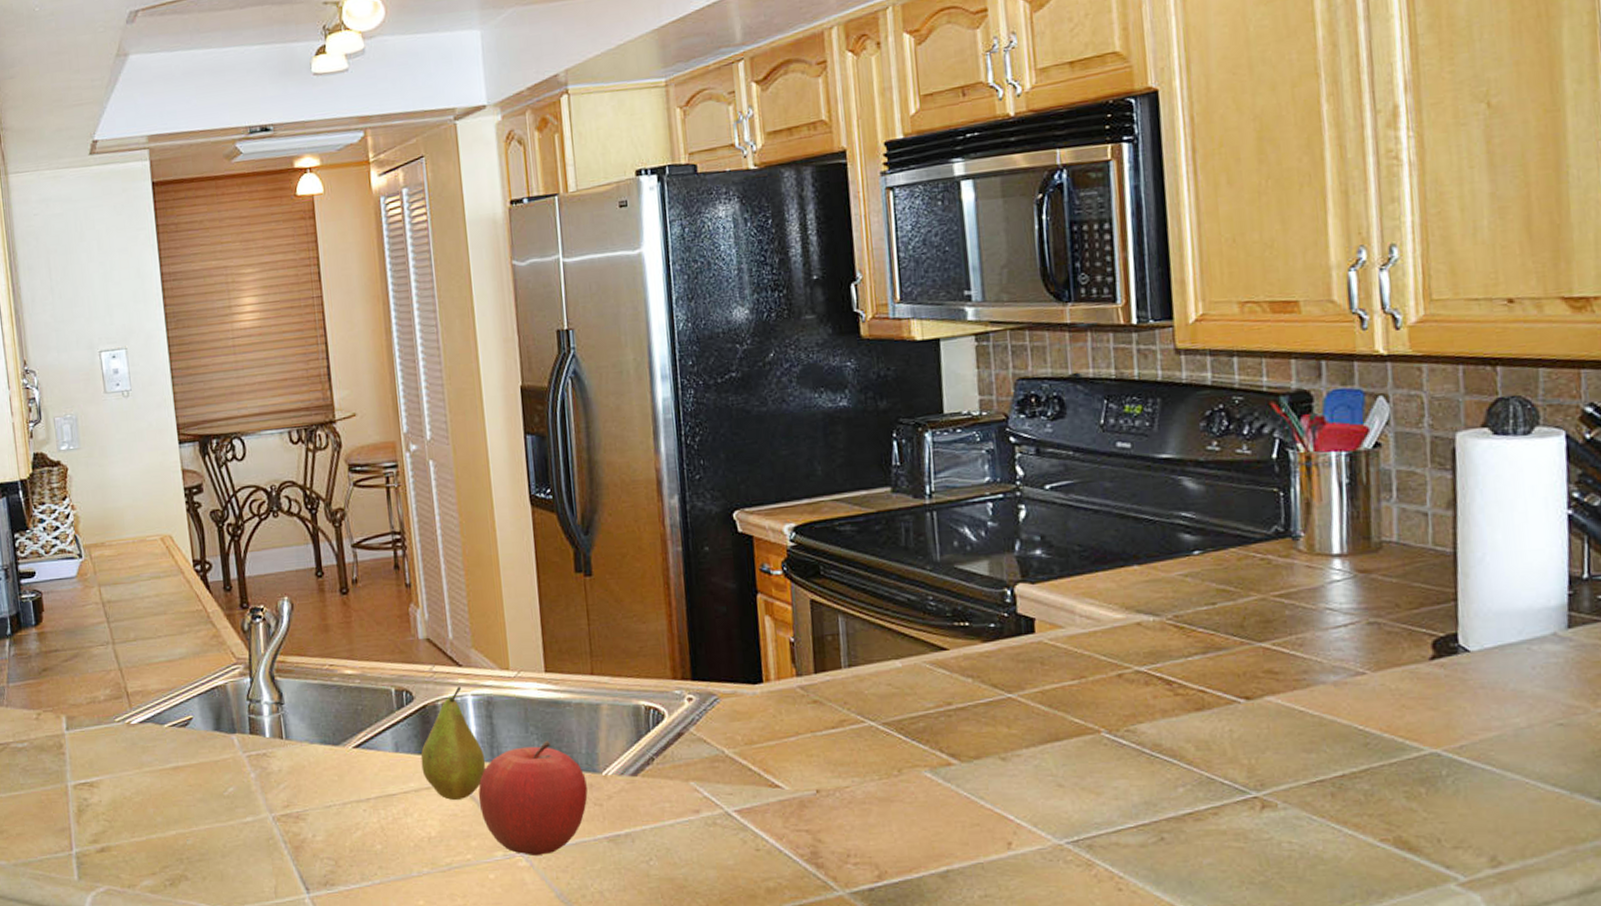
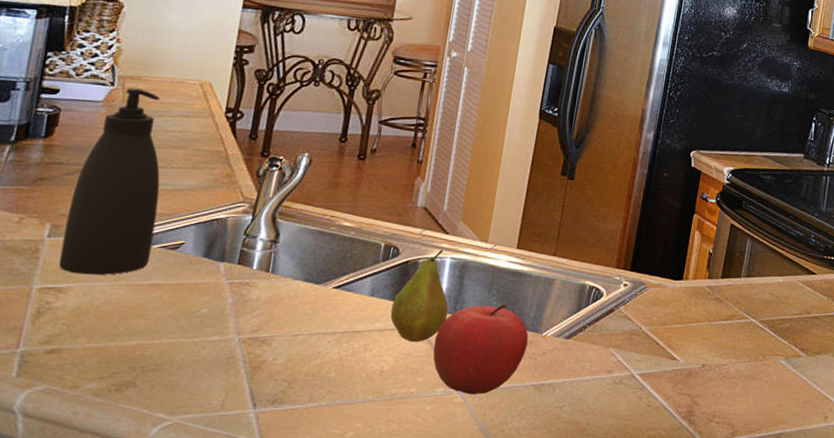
soap dispenser: none [76,556,164,766] -> present [58,88,160,275]

